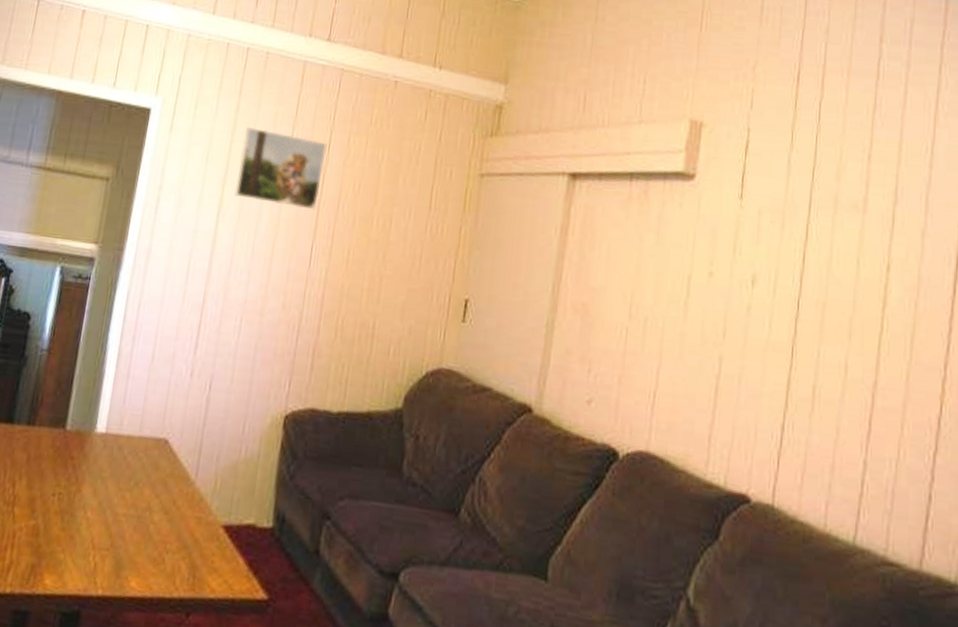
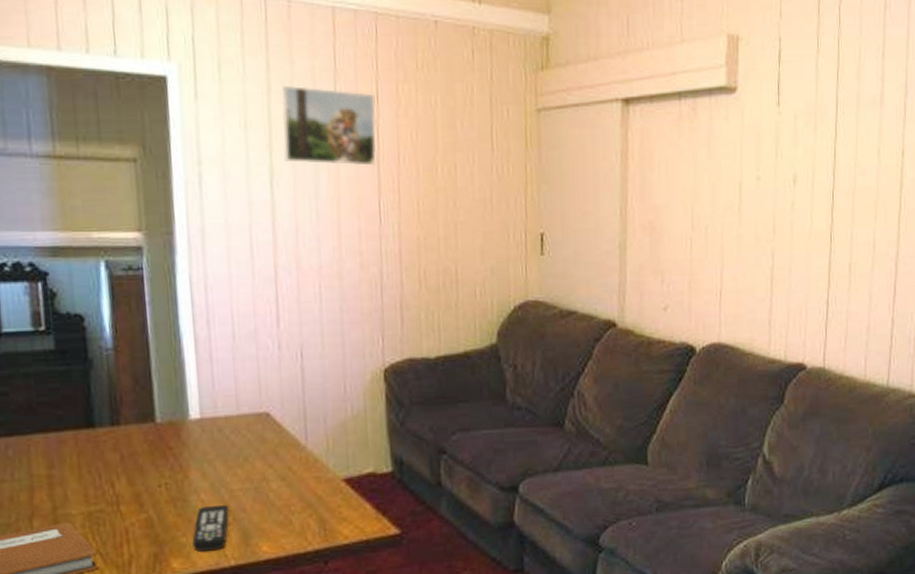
remote control: none [67,525,110,575] -> present [192,504,229,552]

